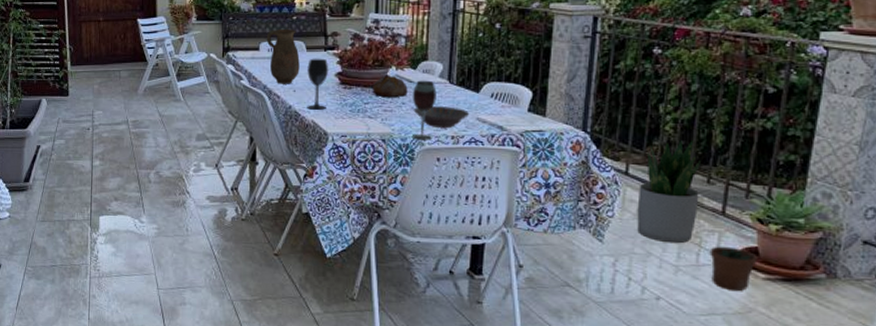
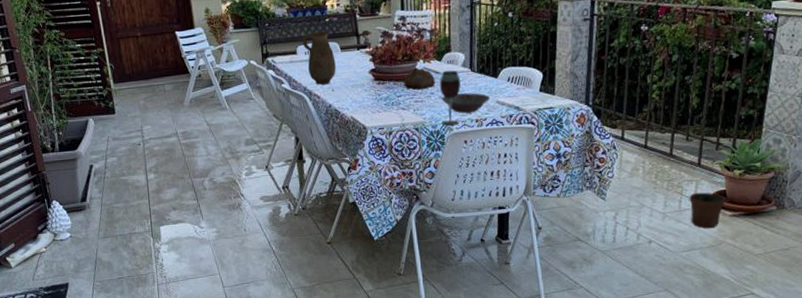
wine glass: present [307,58,329,110] -> none [343,57,363,107]
planter: present [637,140,700,244] -> none [632,105,681,195]

